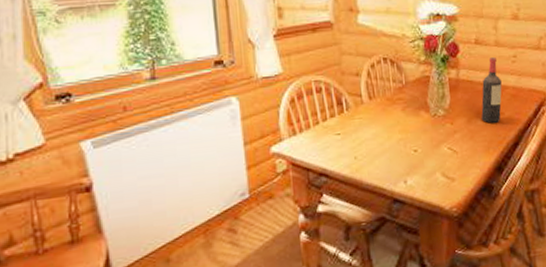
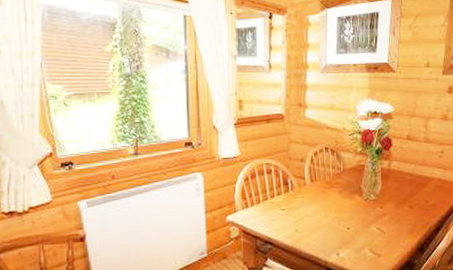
wine bottle: present [481,57,502,124] -> none [408,152,429,209]

